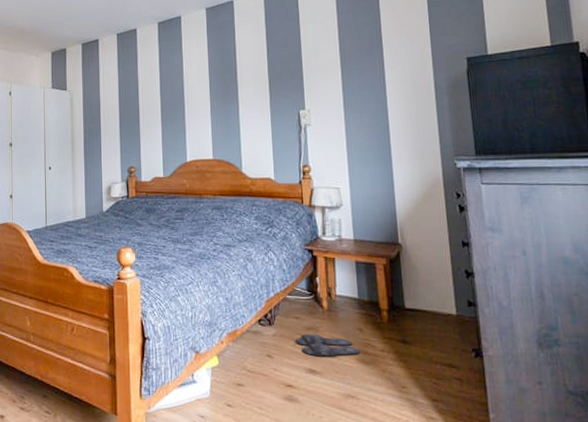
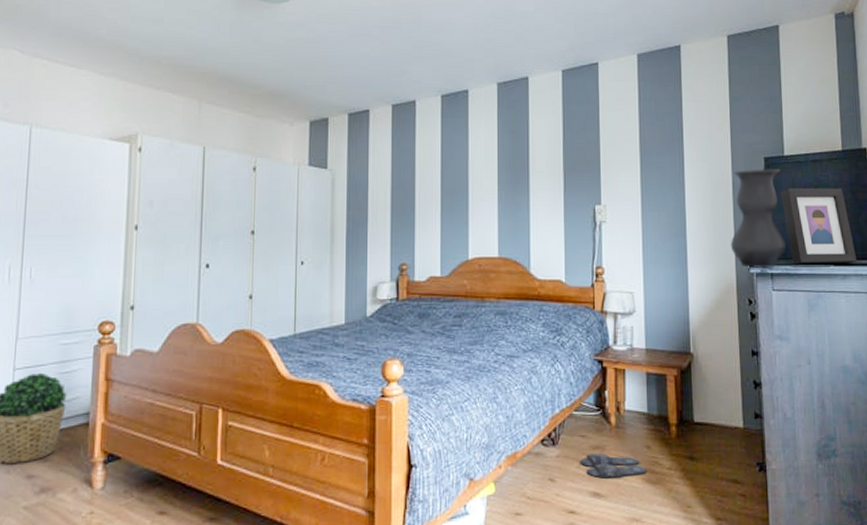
vase: none [434,68,494,163] -> present [730,169,786,268]
picture frame: none [486,82,574,159] -> present [781,188,857,265]

